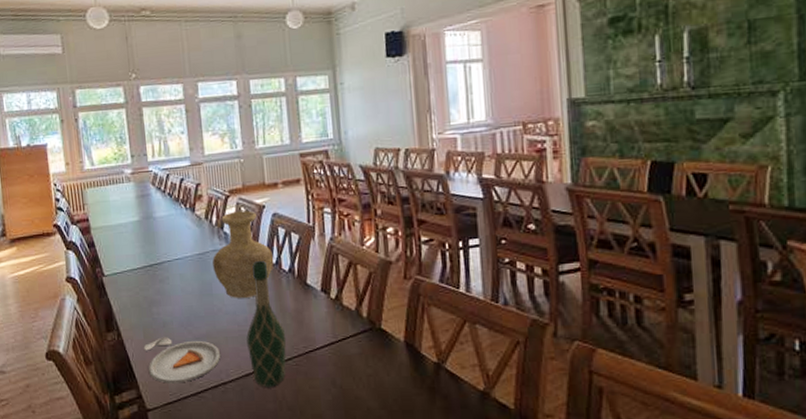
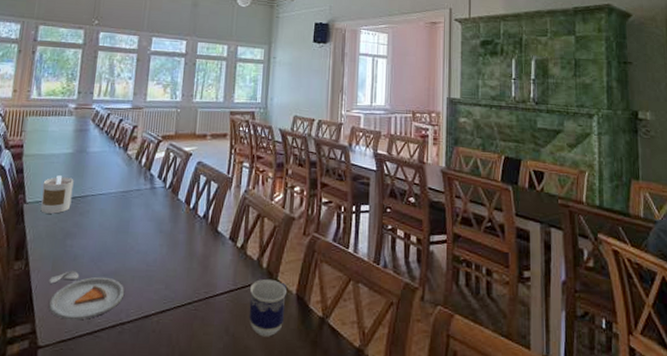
candle: none [116,245,149,284] -> present [40,175,74,214]
vase: present [212,210,273,298] -> none [133,155,191,239]
wine bottle: present [246,260,287,387] -> none [151,203,191,331]
cup: none [352,328,394,387] -> present [248,278,287,337]

